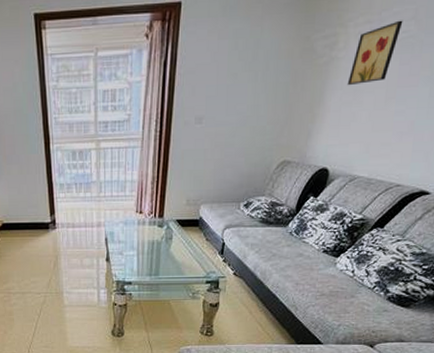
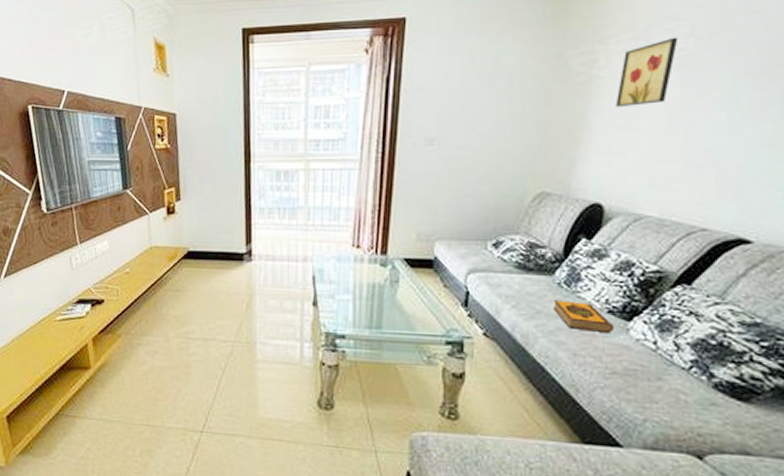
hardback book: none [285,245,327,268] -> present [553,300,615,334]

